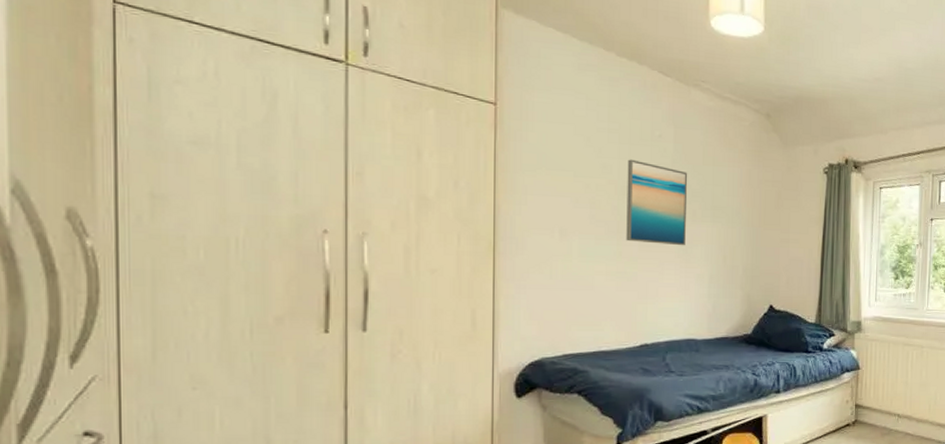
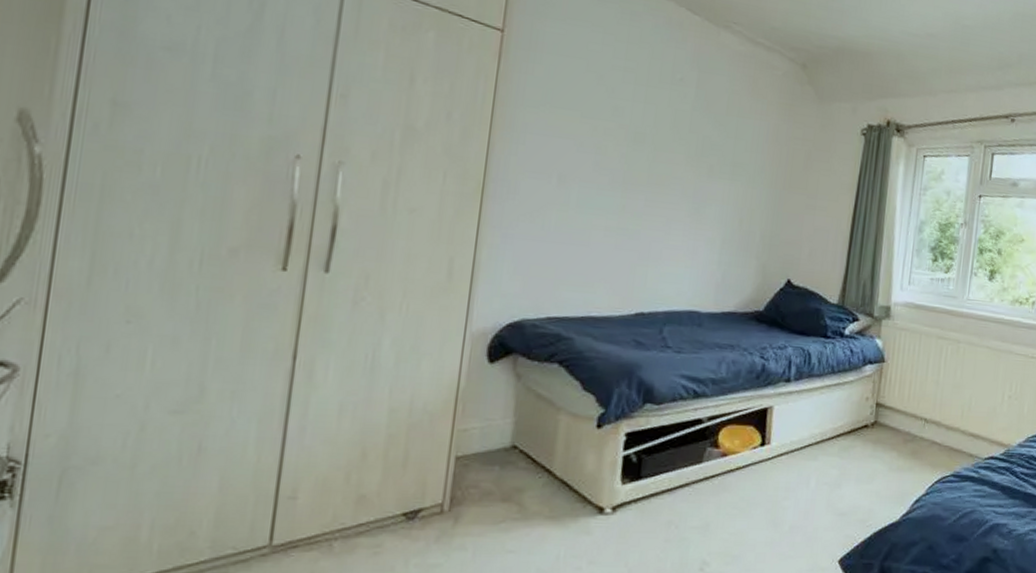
wall art: present [626,159,688,246] -> none [631,102,709,205]

